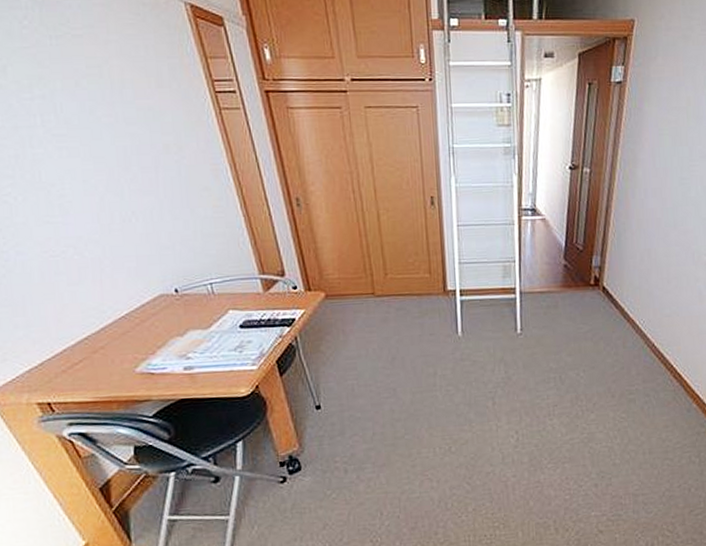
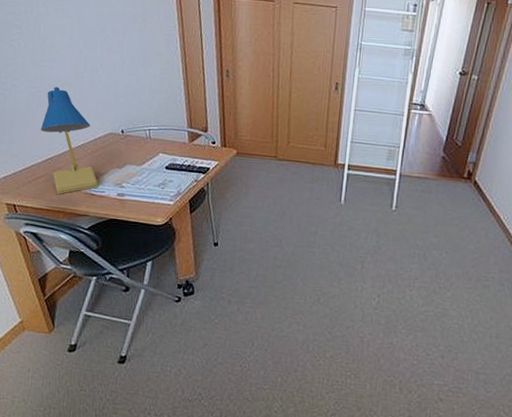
desk lamp: none [65,247,157,380] -> present [40,87,98,194]

